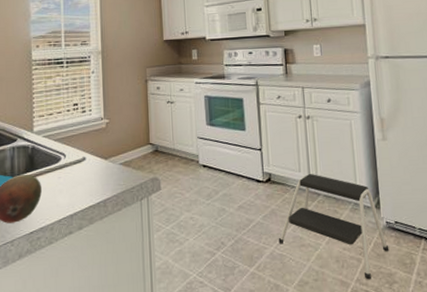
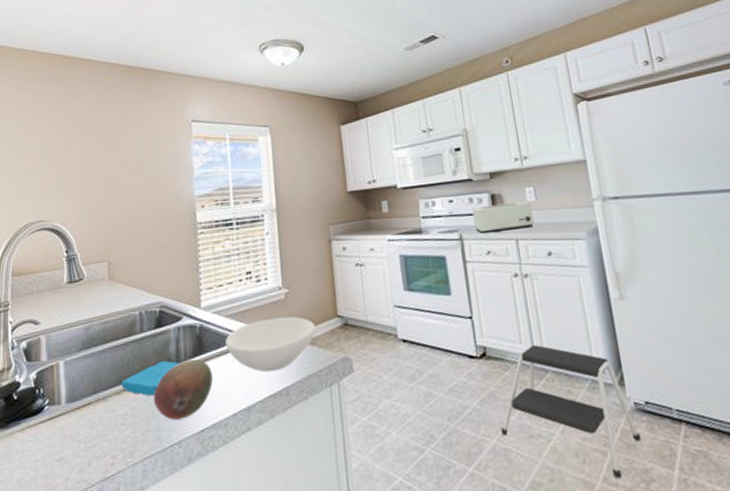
bowl: none [54,142,131,187] -> present [226,316,316,372]
toaster: none [268,56,318,81] -> present [472,201,534,233]

